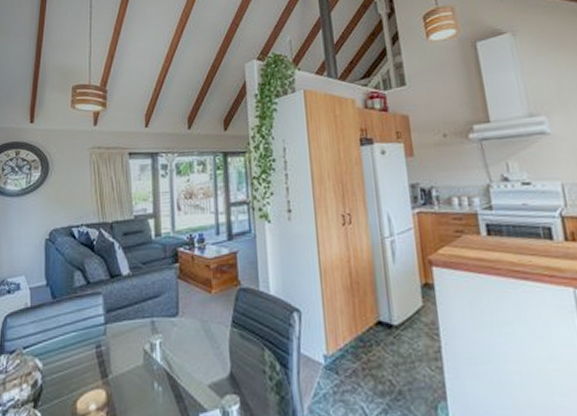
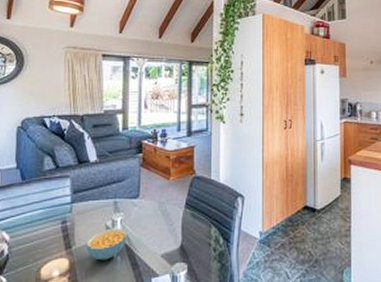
cereal bowl: none [124,352,168,392] -> present [86,228,127,261]

